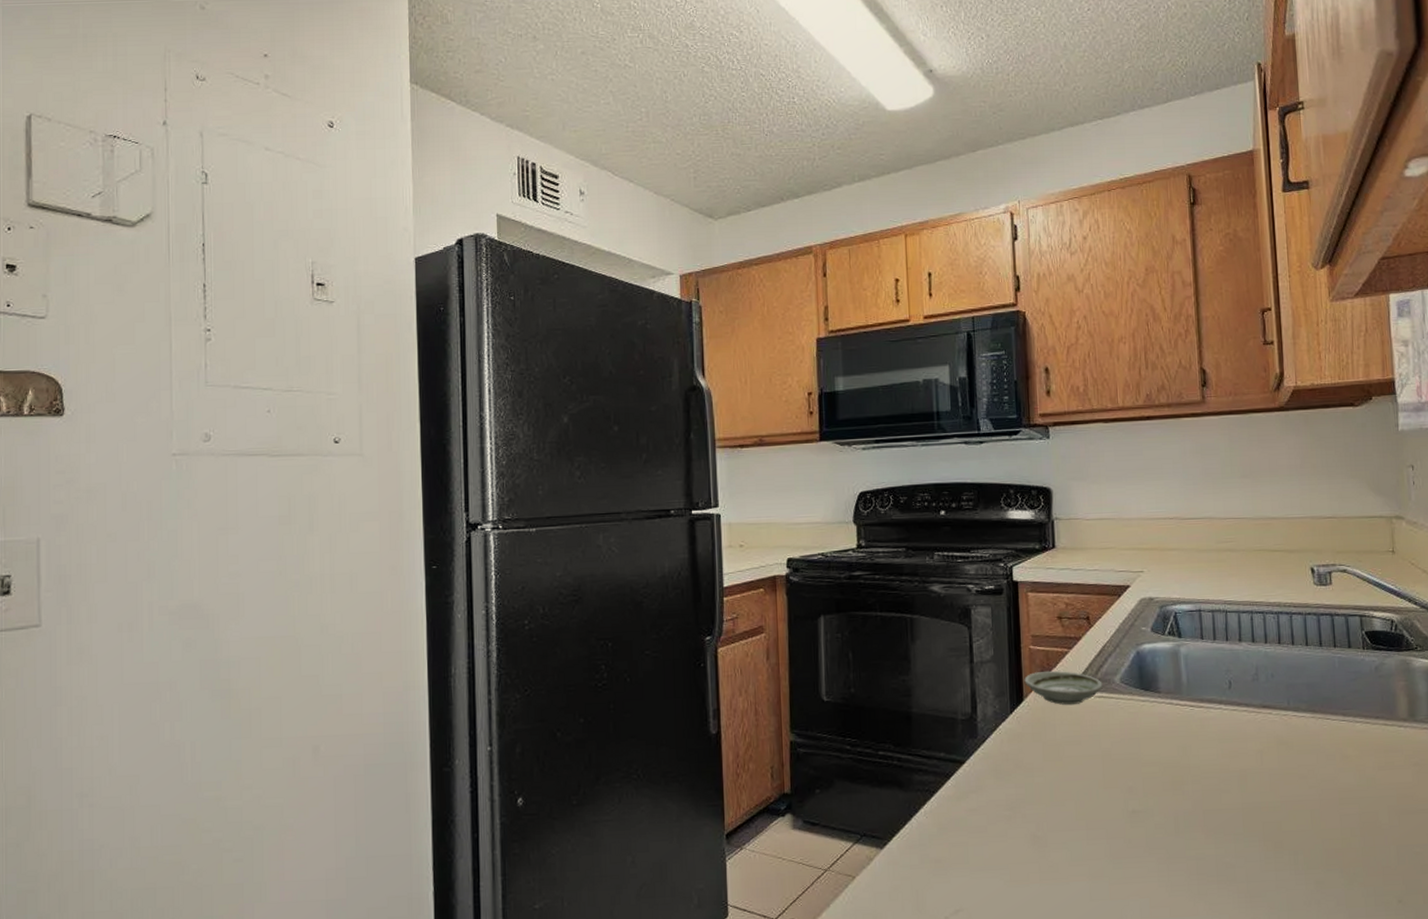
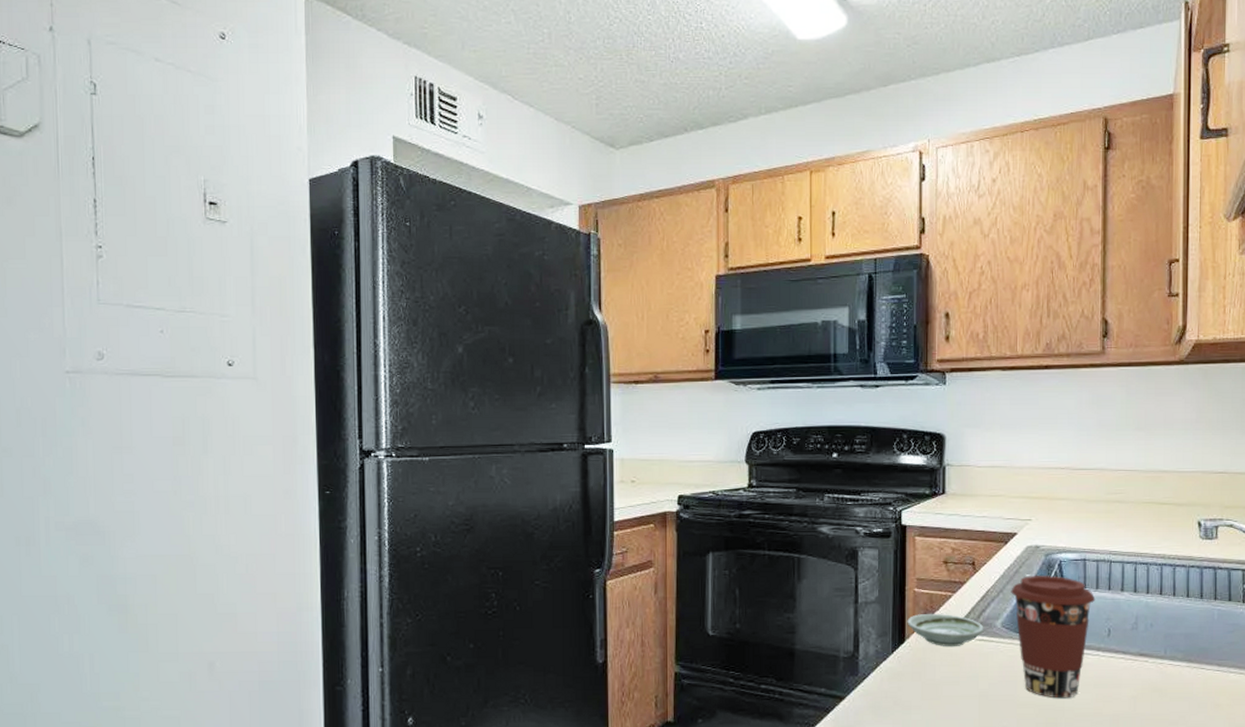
coffee cup: none [1127,628,1214,755] -> present [1011,575,1096,699]

